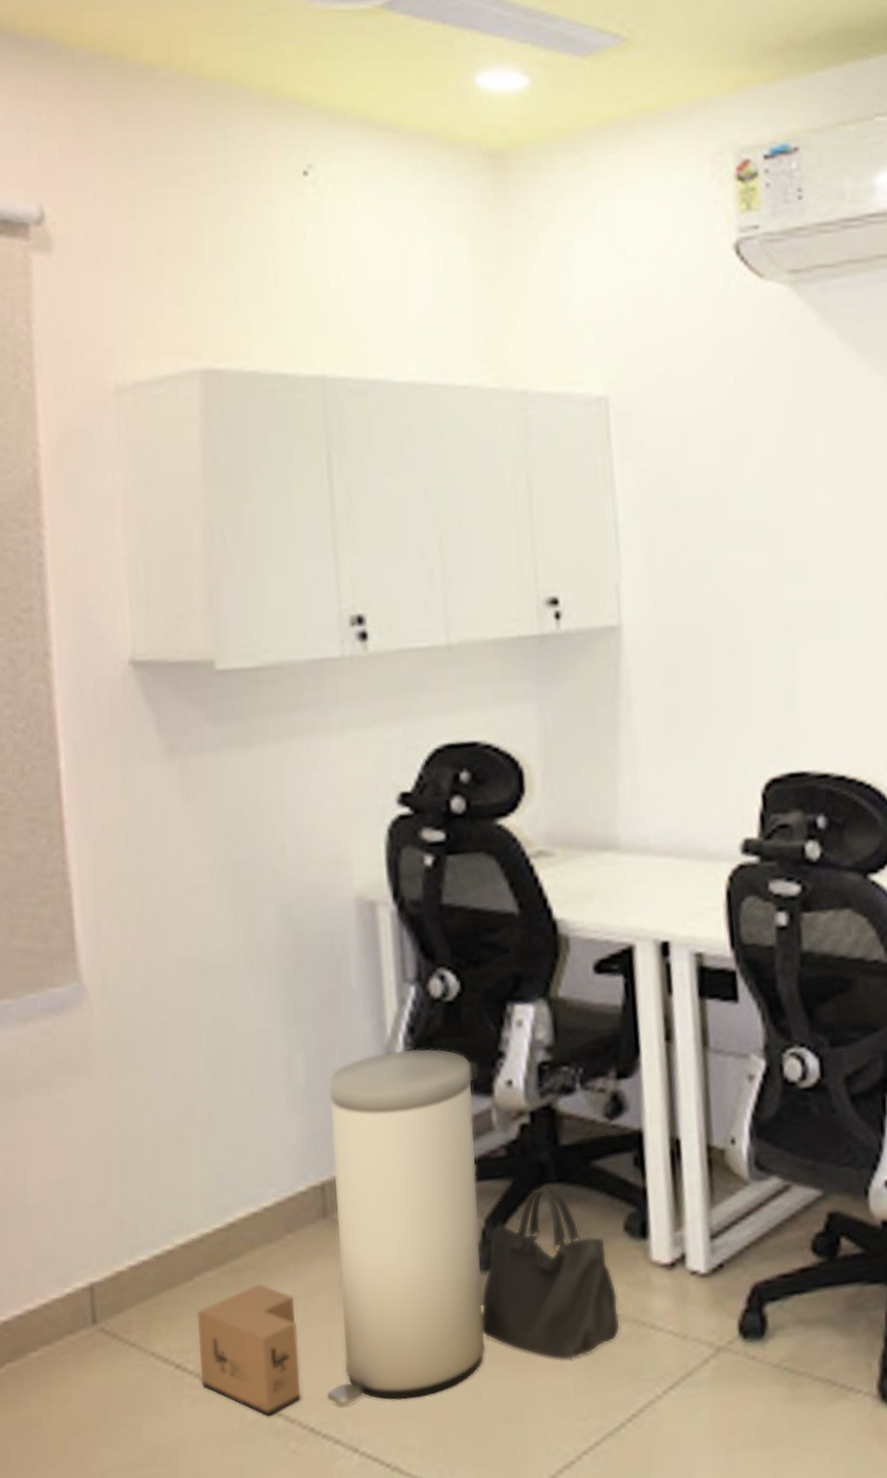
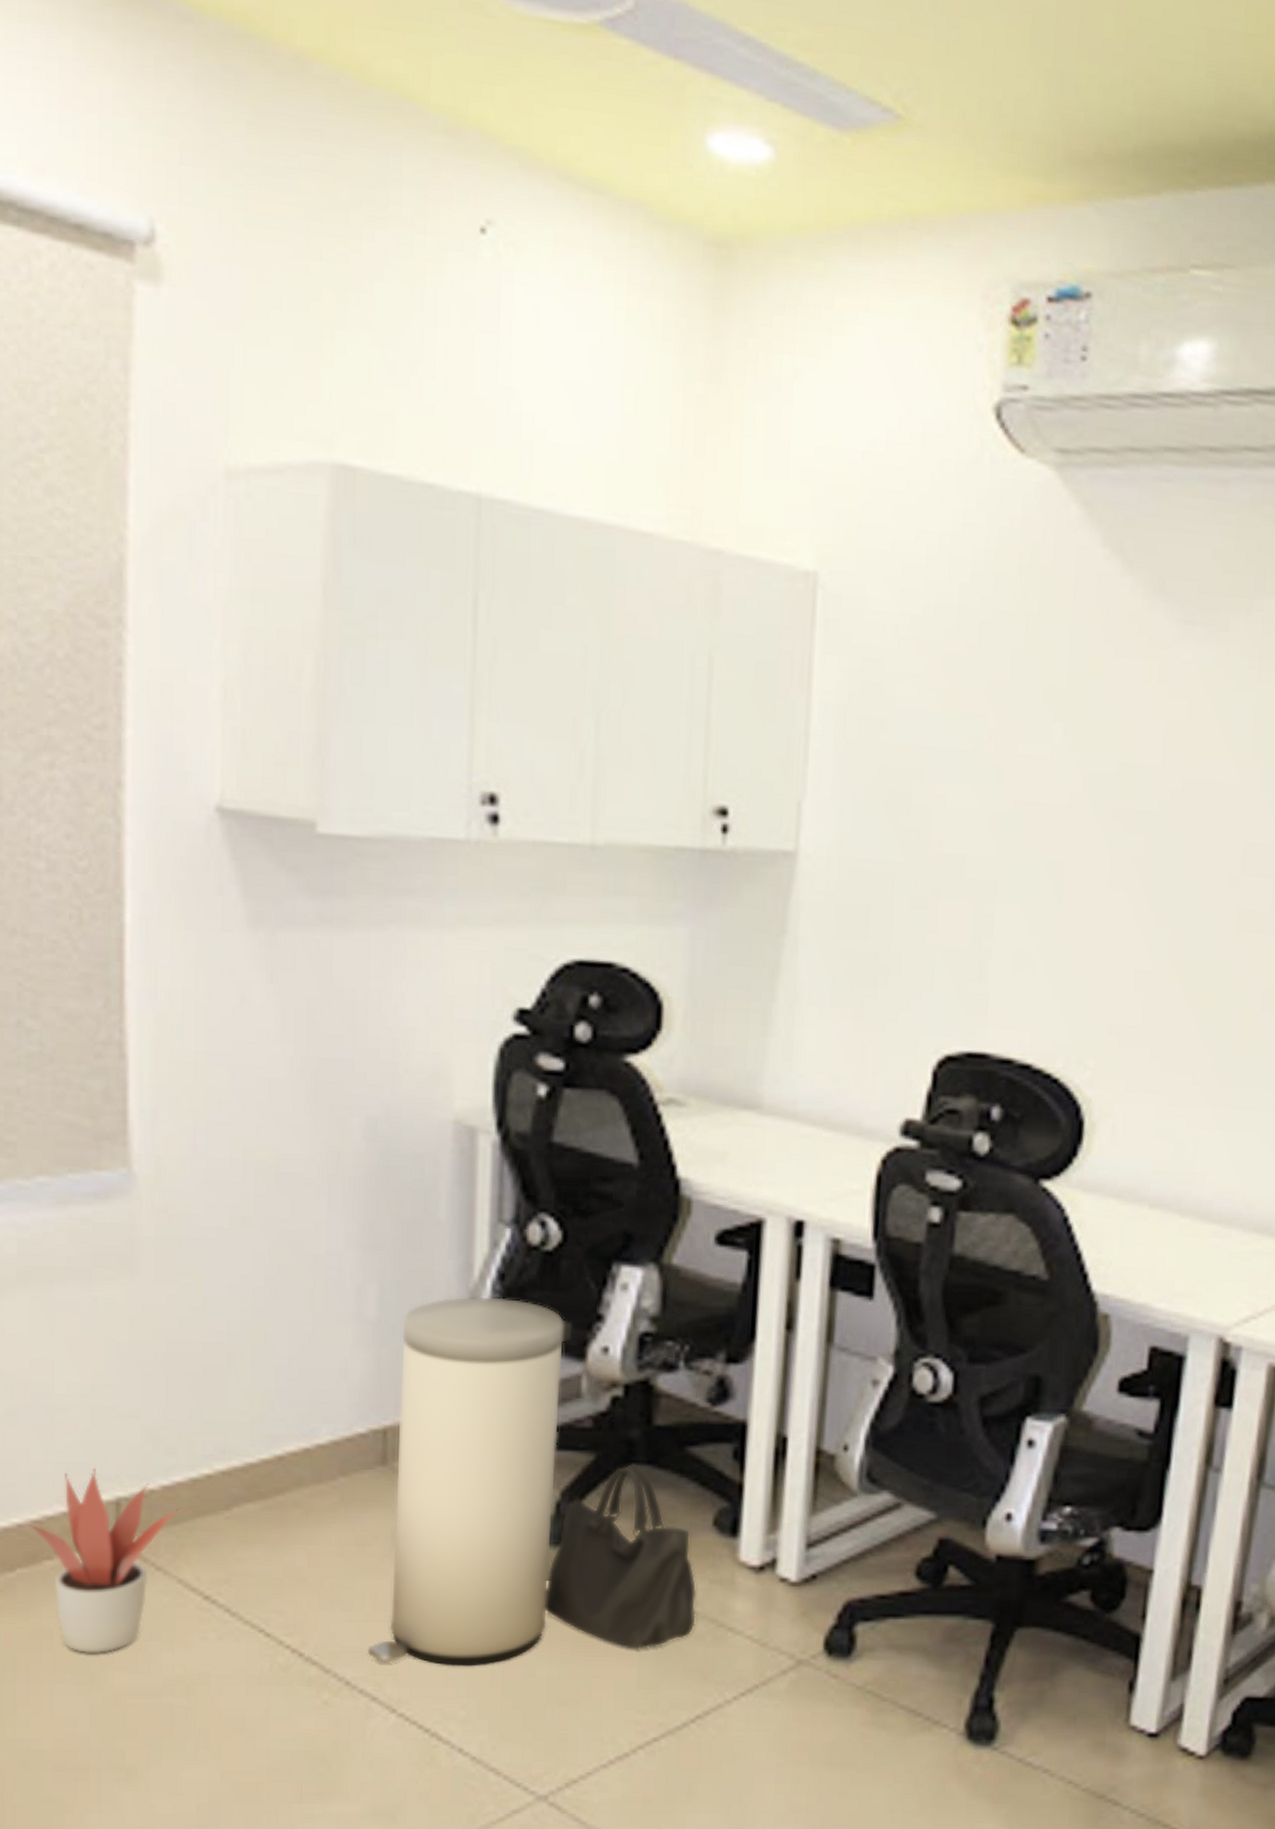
potted plant: none [11,1259,146,1437] -> present [26,1468,178,1654]
cardboard box: present [196,1284,300,1417] -> none [231,1524,341,1663]

